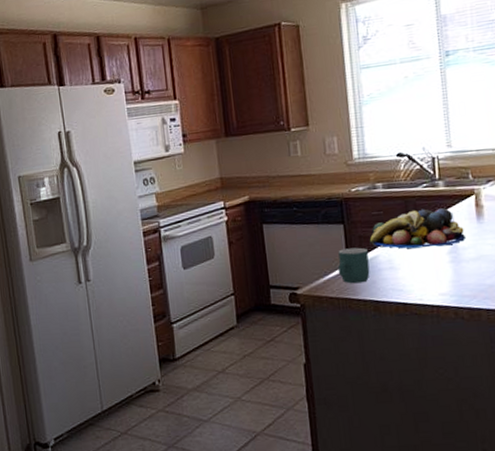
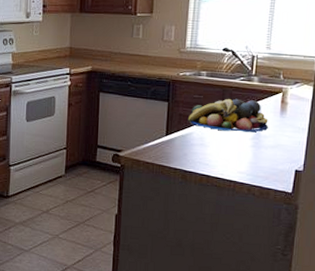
mug: present [337,247,370,284] -> none [157,123,185,154]

